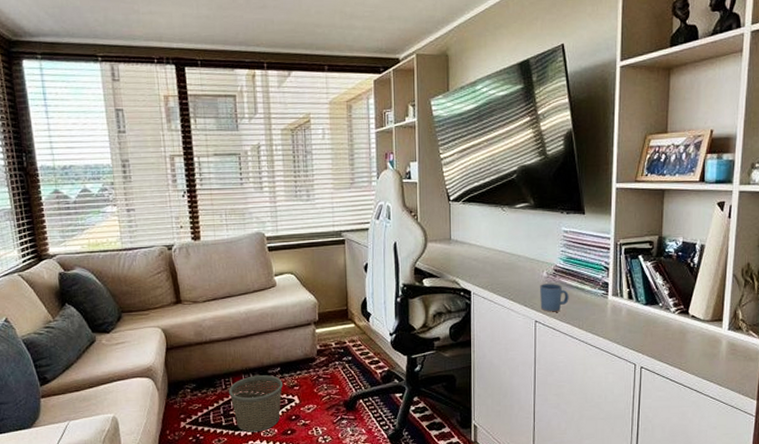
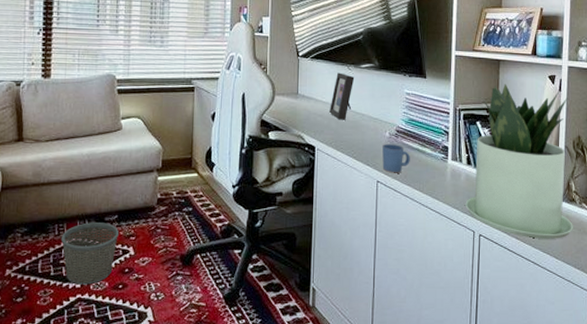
picture frame: none [484,214,509,263] -> present [329,72,355,120]
planter: none [626,214,740,368] -> present [465,84,574,239]

